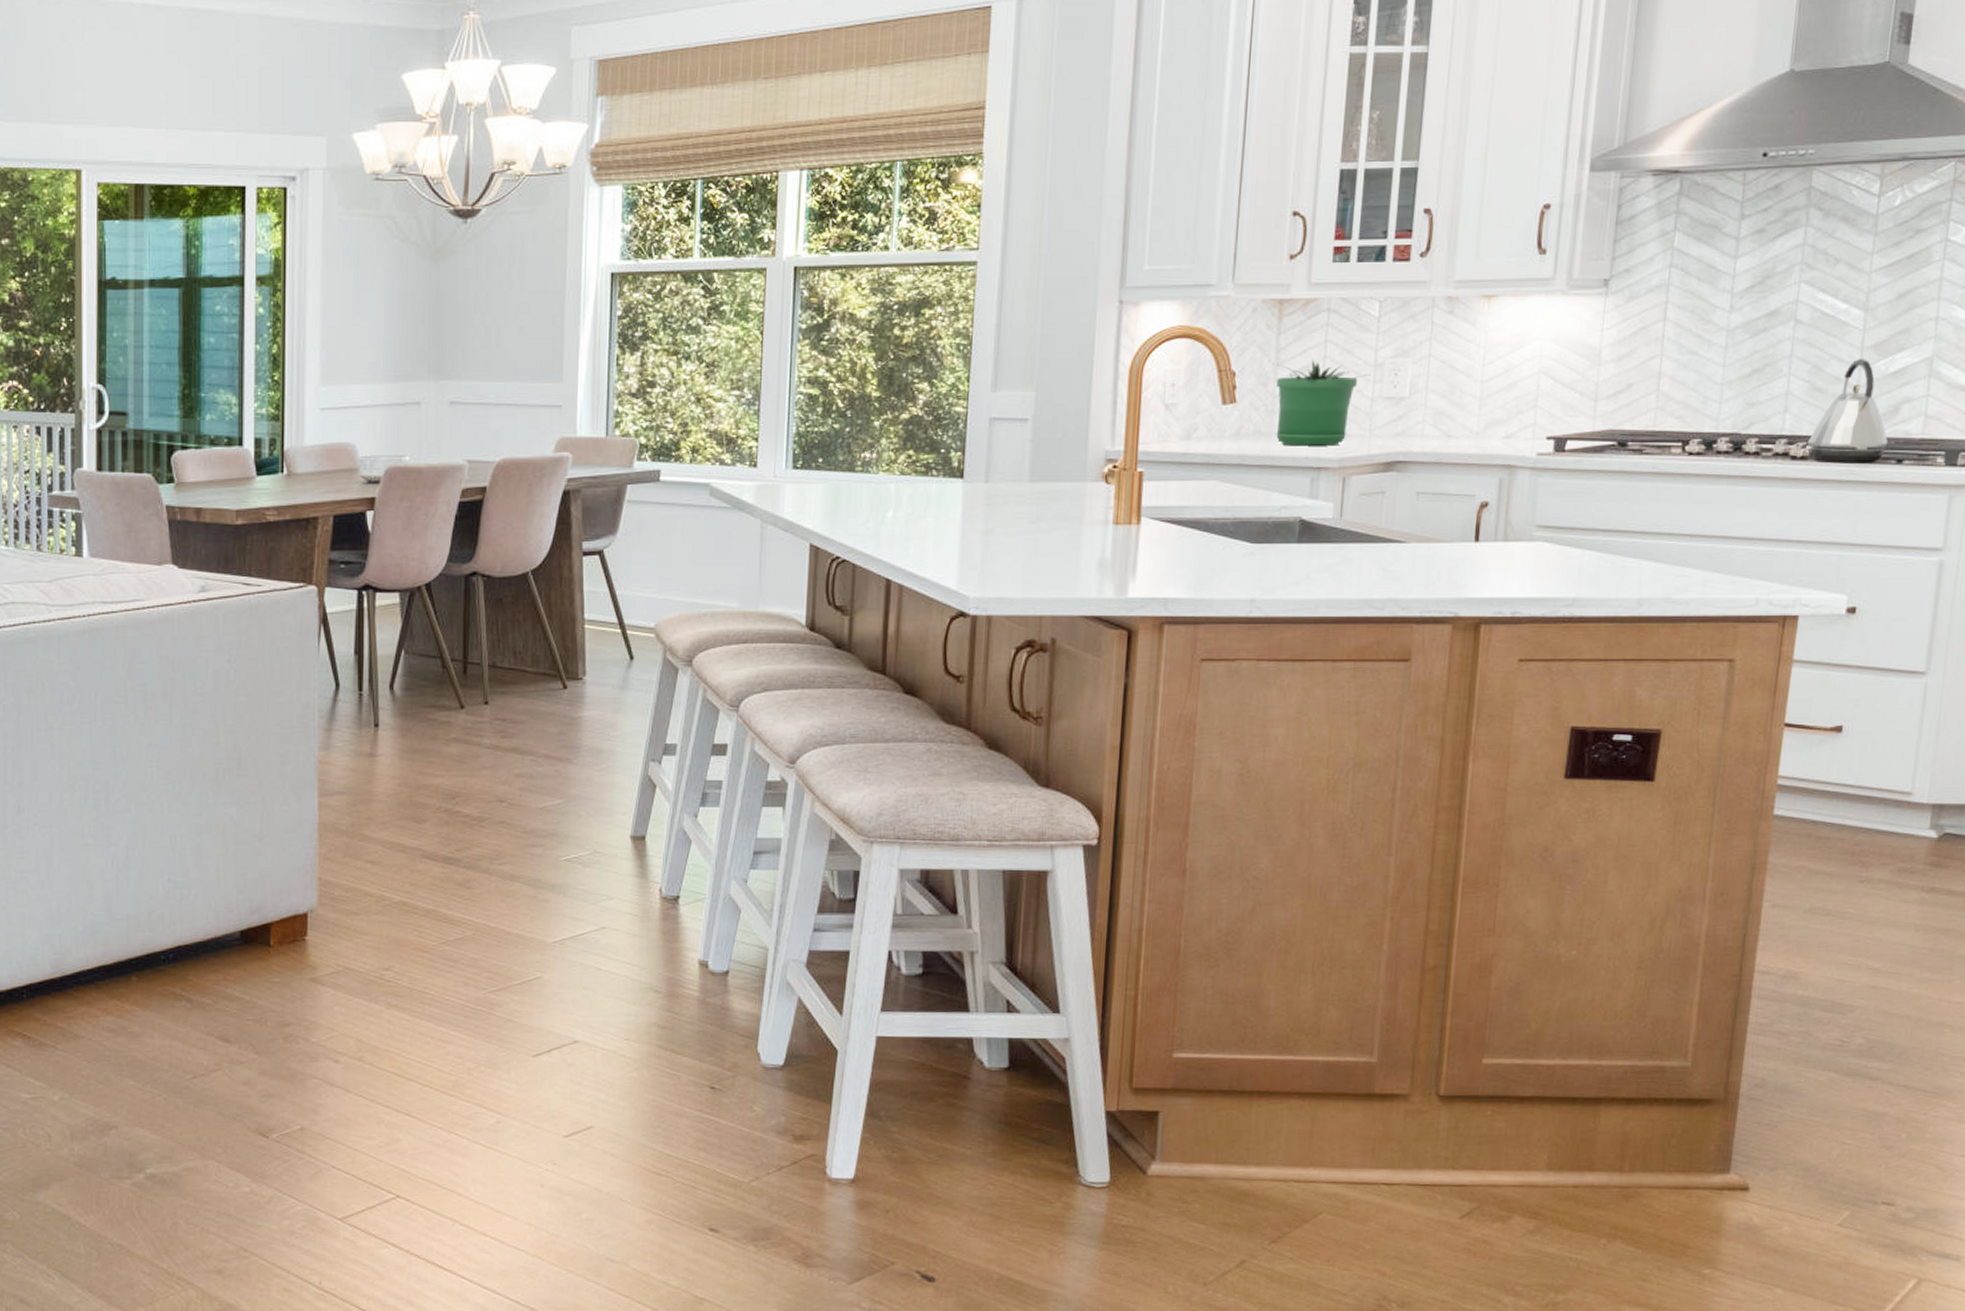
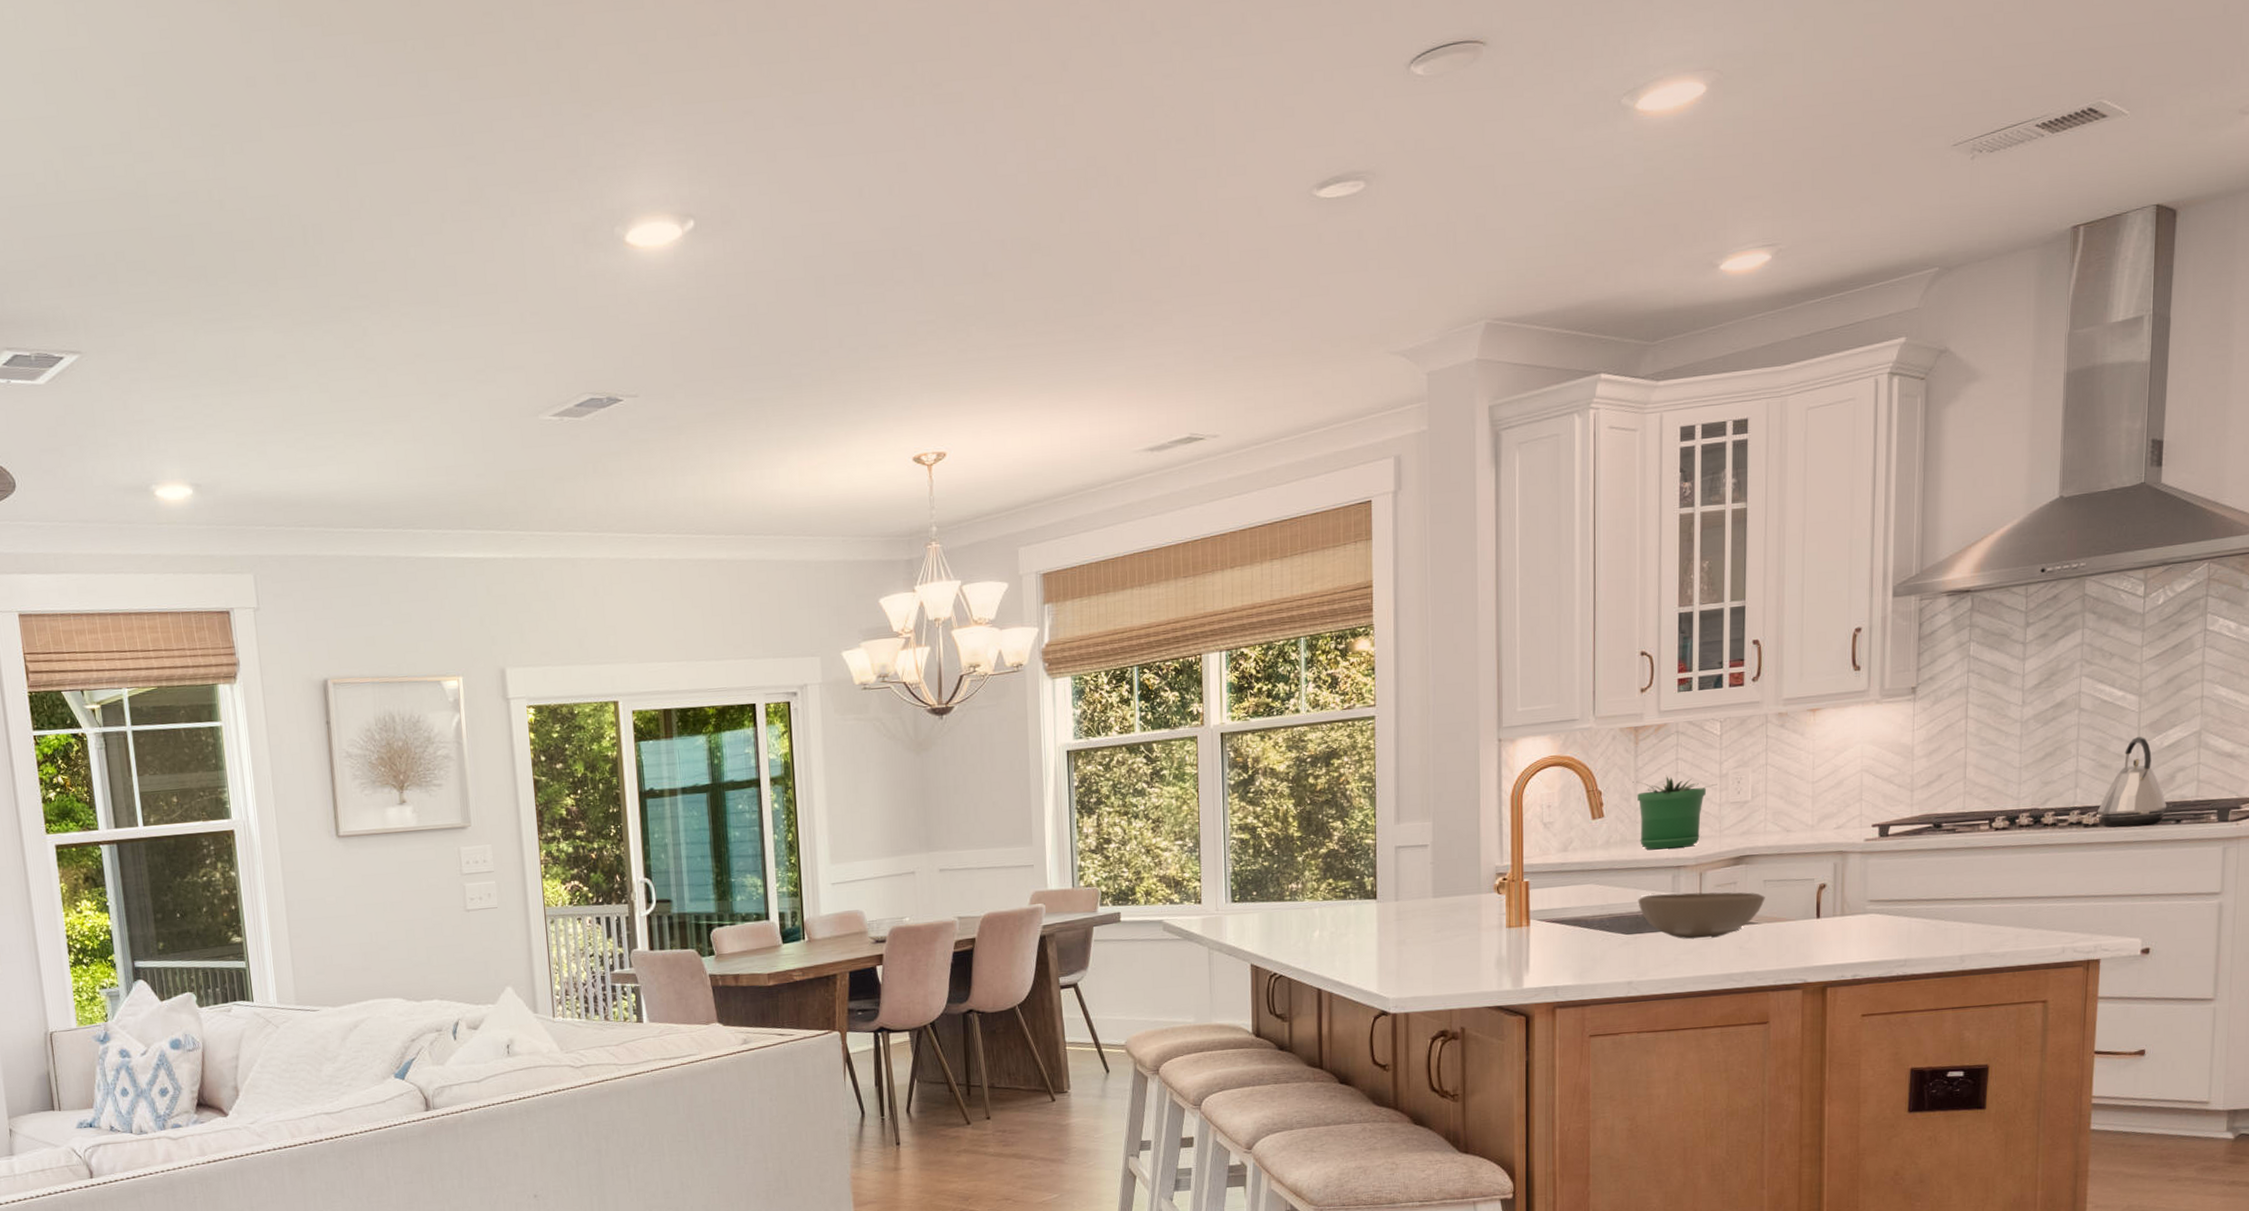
bowl: none [1268,498,1417,557] -> present [1638,892,1765,940]

